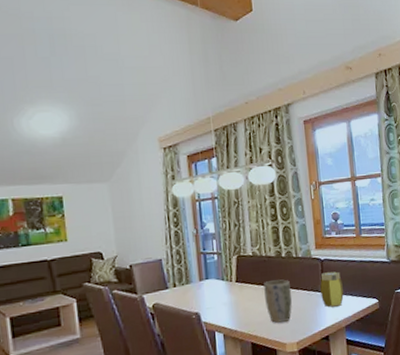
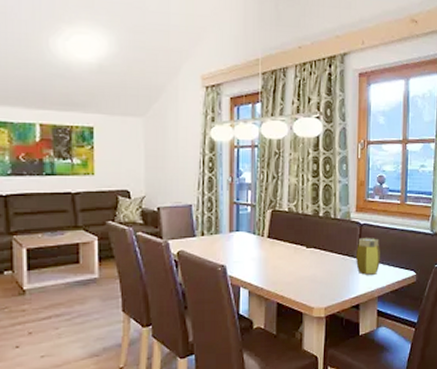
plant pot: present [263,279,292,323] -> none [295,240,326,285]

